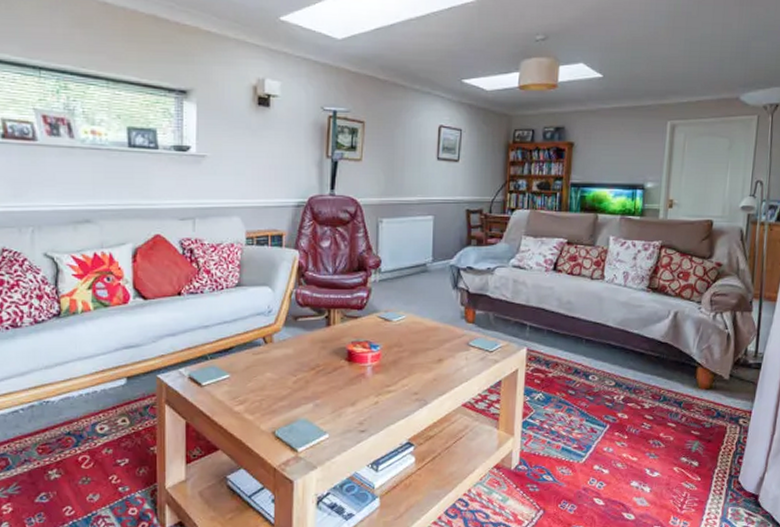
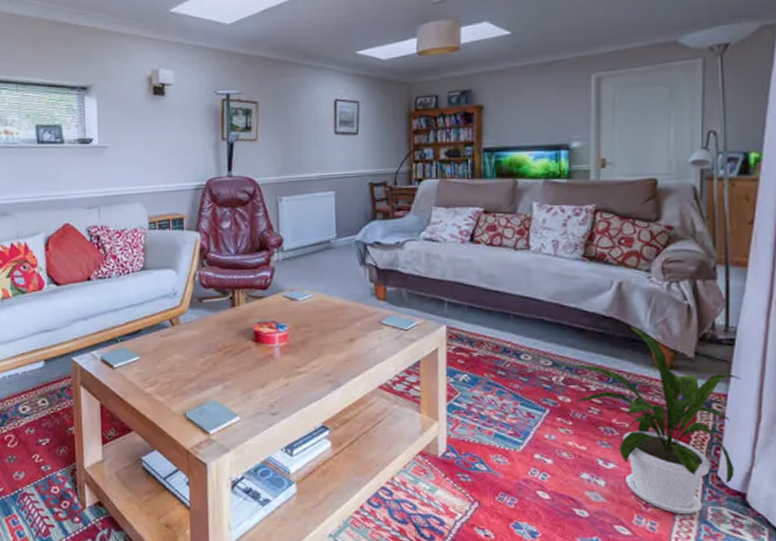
house plant: none [618,351,763,515] -> present [555,326,741,515]

